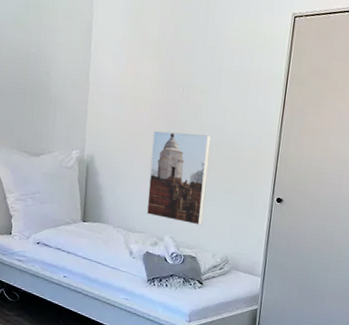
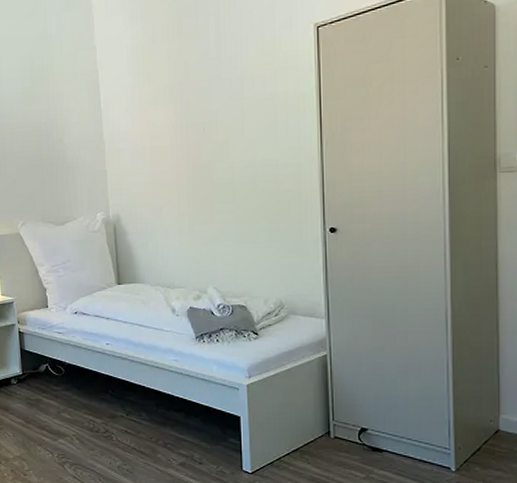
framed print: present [146,130,212,226] -> none [178,172,248,271]

